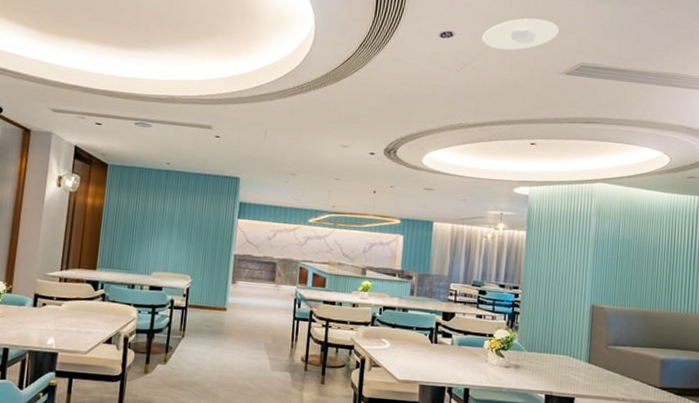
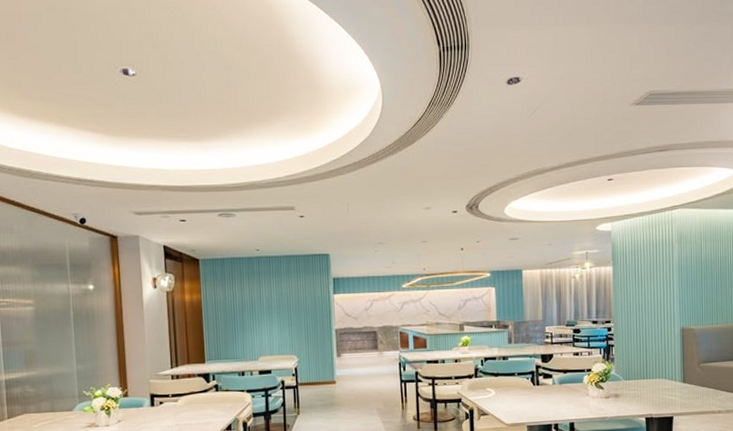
recessed light: present [482,18,559,50] -> none [549,51,624,89]

